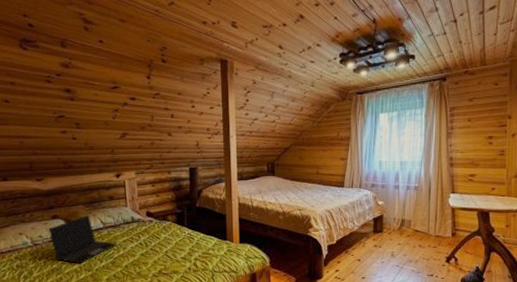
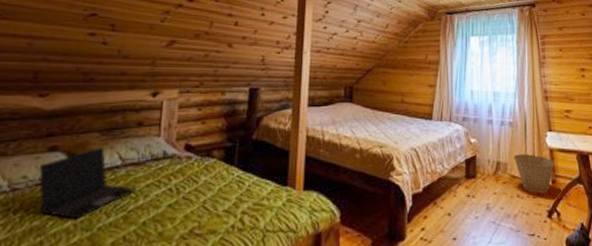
basket: none [417,213,457,244] -> present [514,154,556,194]

